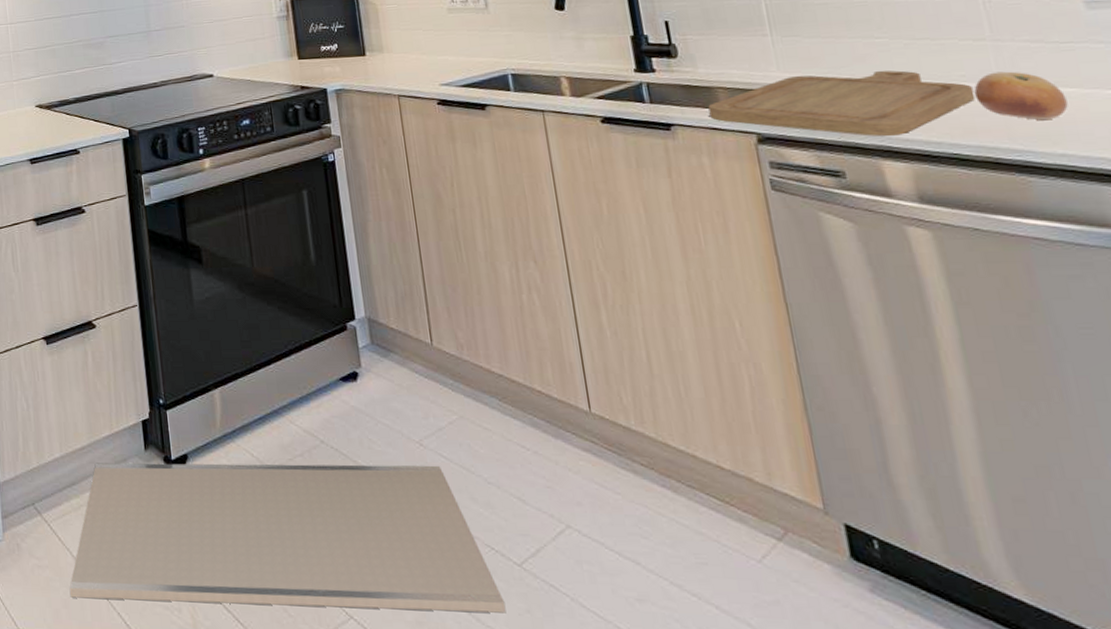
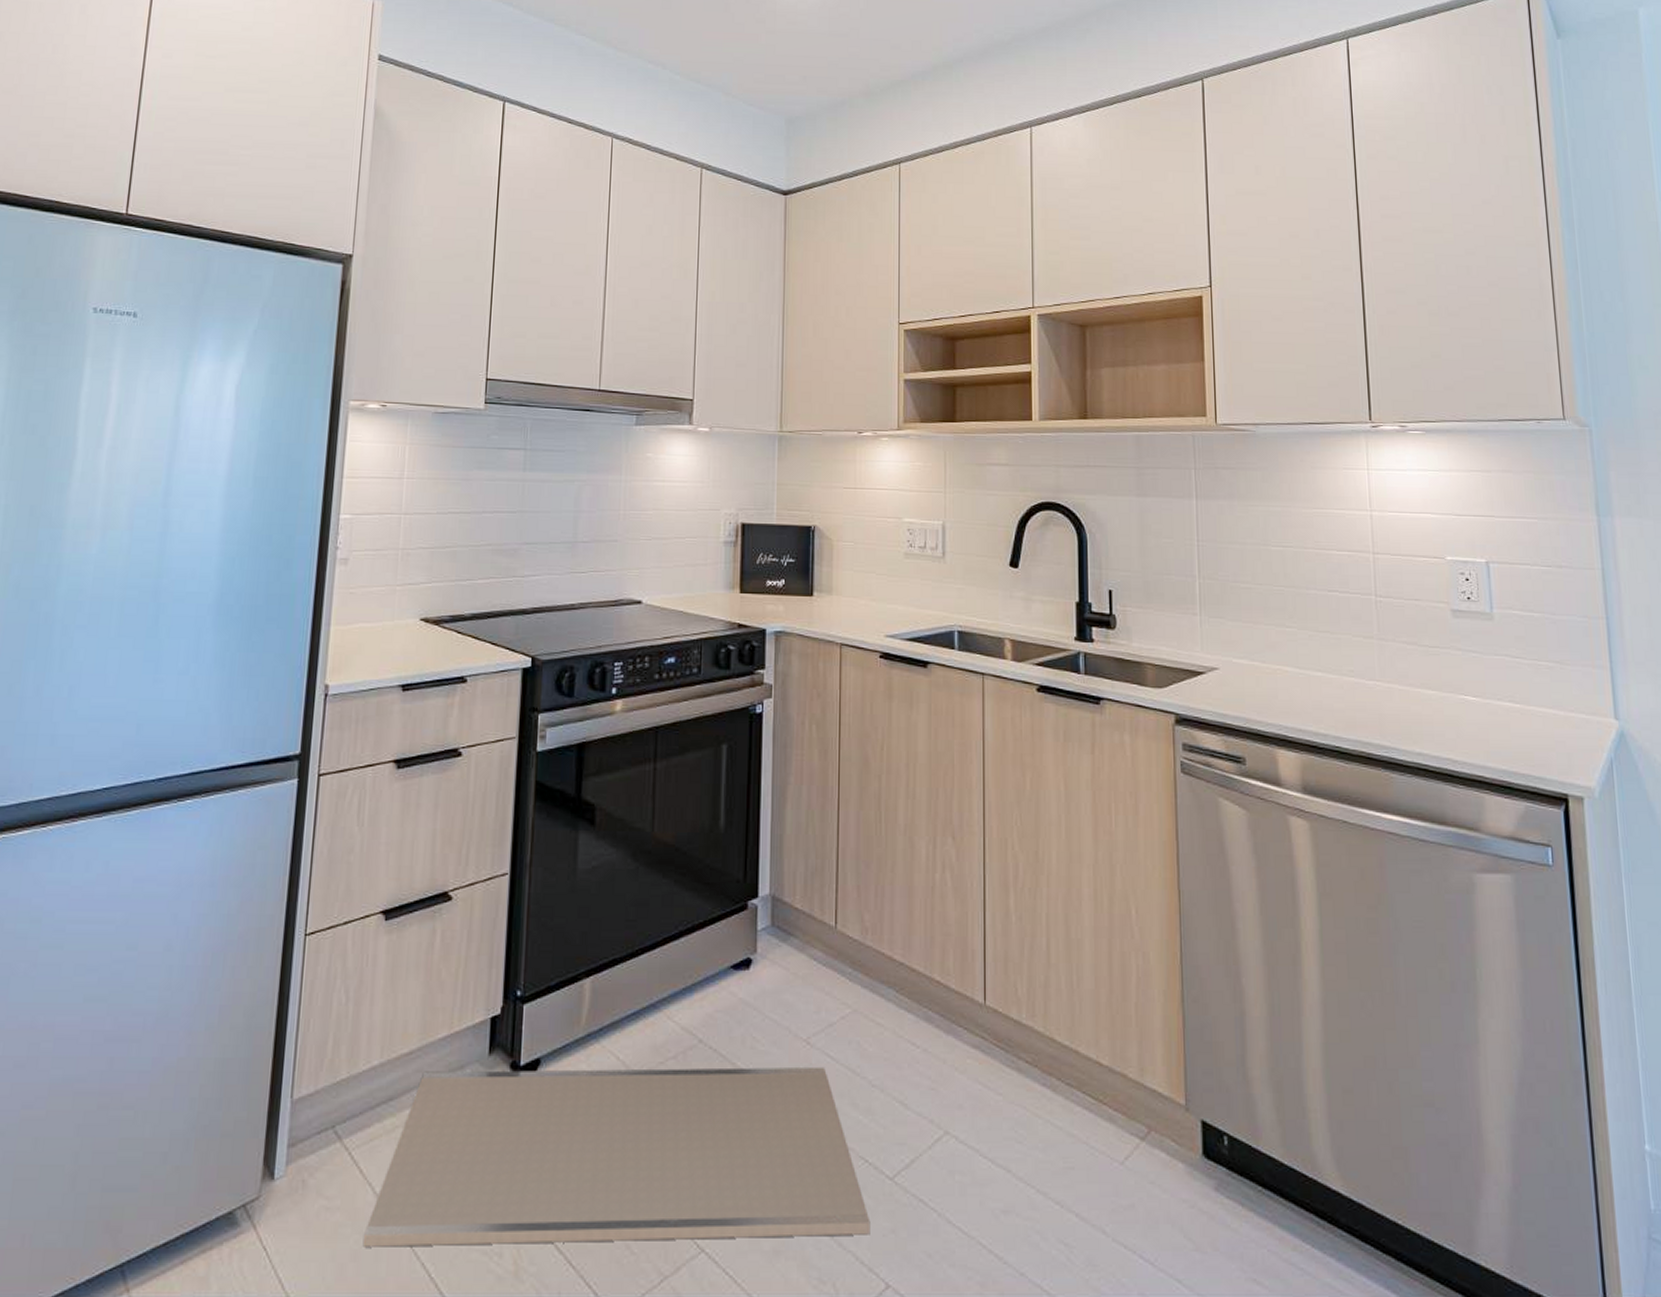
chopping board: present [708,70,976,137] -> none [1136,658,1359,726]
fruit: present [974,71,1068,121] -> none [1359,670,1428,720]

